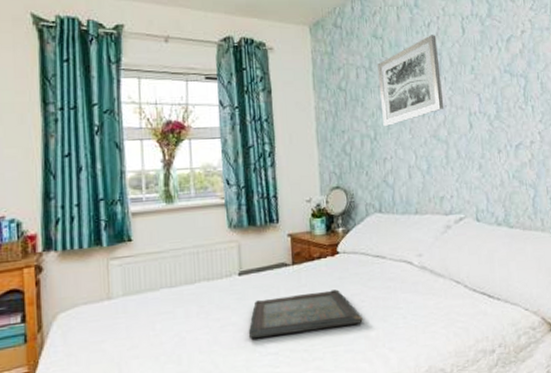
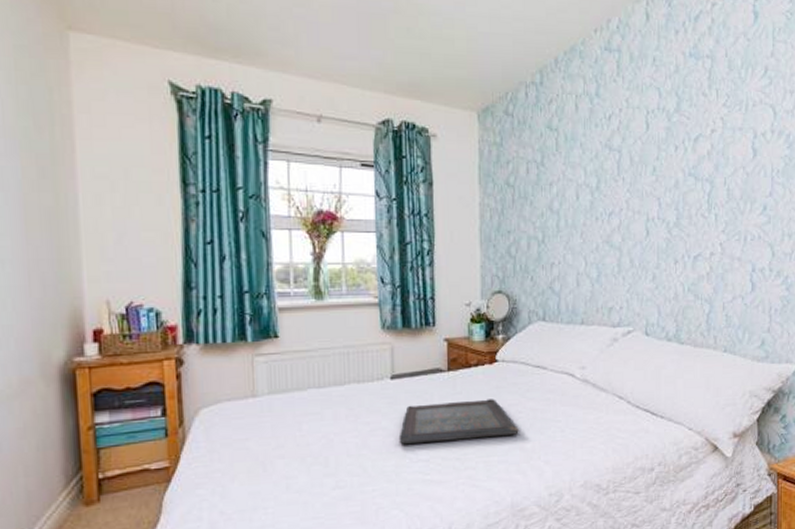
wall art: present [377,35,444,126] -> none [550,129,620,228]

